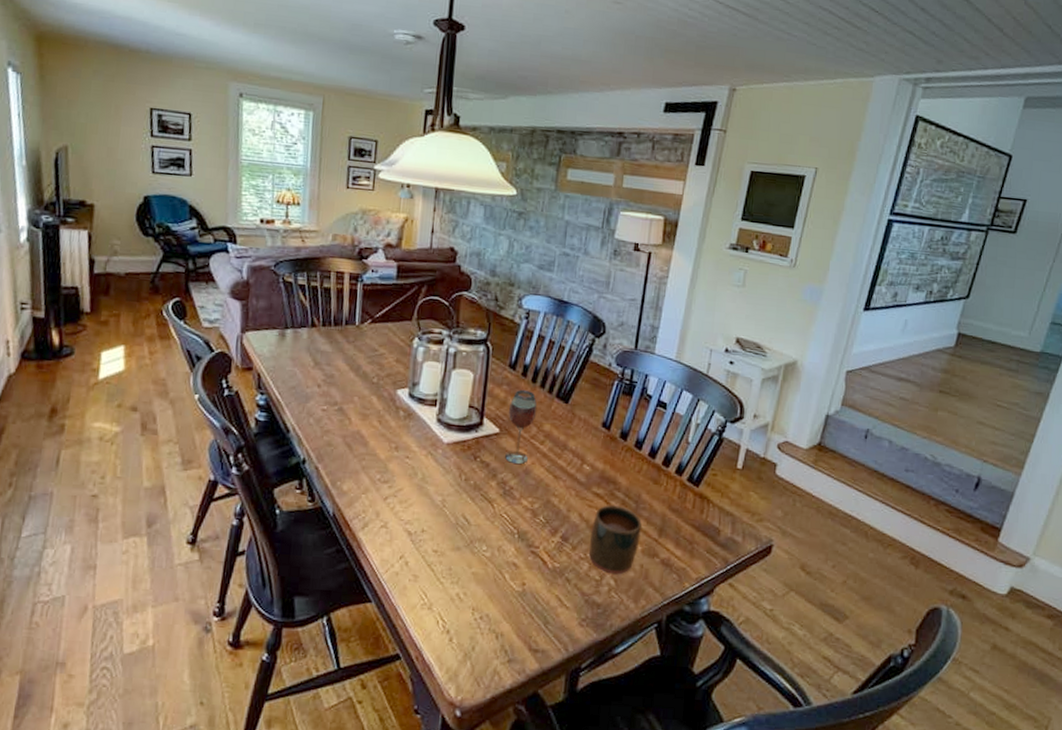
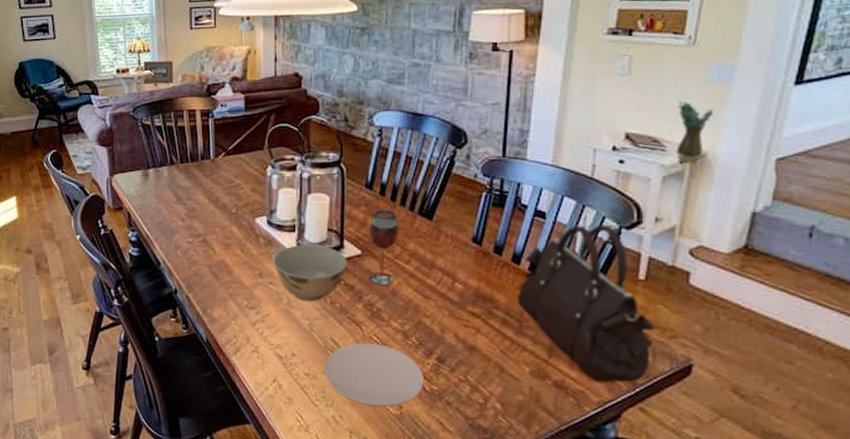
picture frame: none [289,214,325,242] -> present [143,60,174,84]
bowl: none [411,419,486,478] -> present [273,244,348,302]
plate: none [453,520,548,585] -> present [325,343,425,408]
mug: present [588,505,642,574] -> none [468,324,527,397]
shoulder bag: none [637,416,747,561] -> present [518,224,655,383]
vase: none [773,314,804,370] -> present [676,100,713,164]

